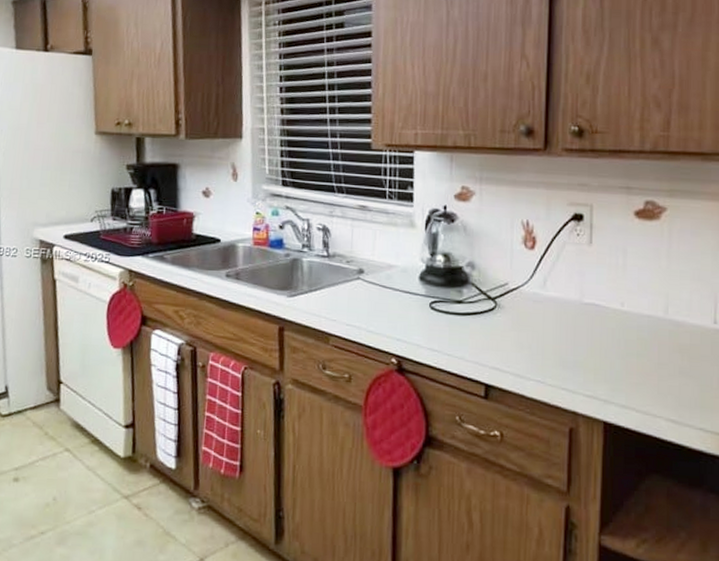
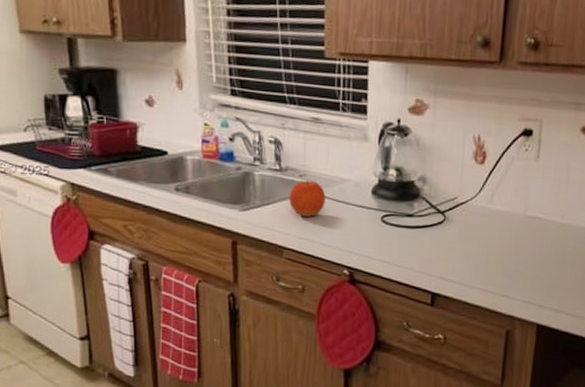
fruit: none [336,267,373,303] -> present [288,180,326,217]

